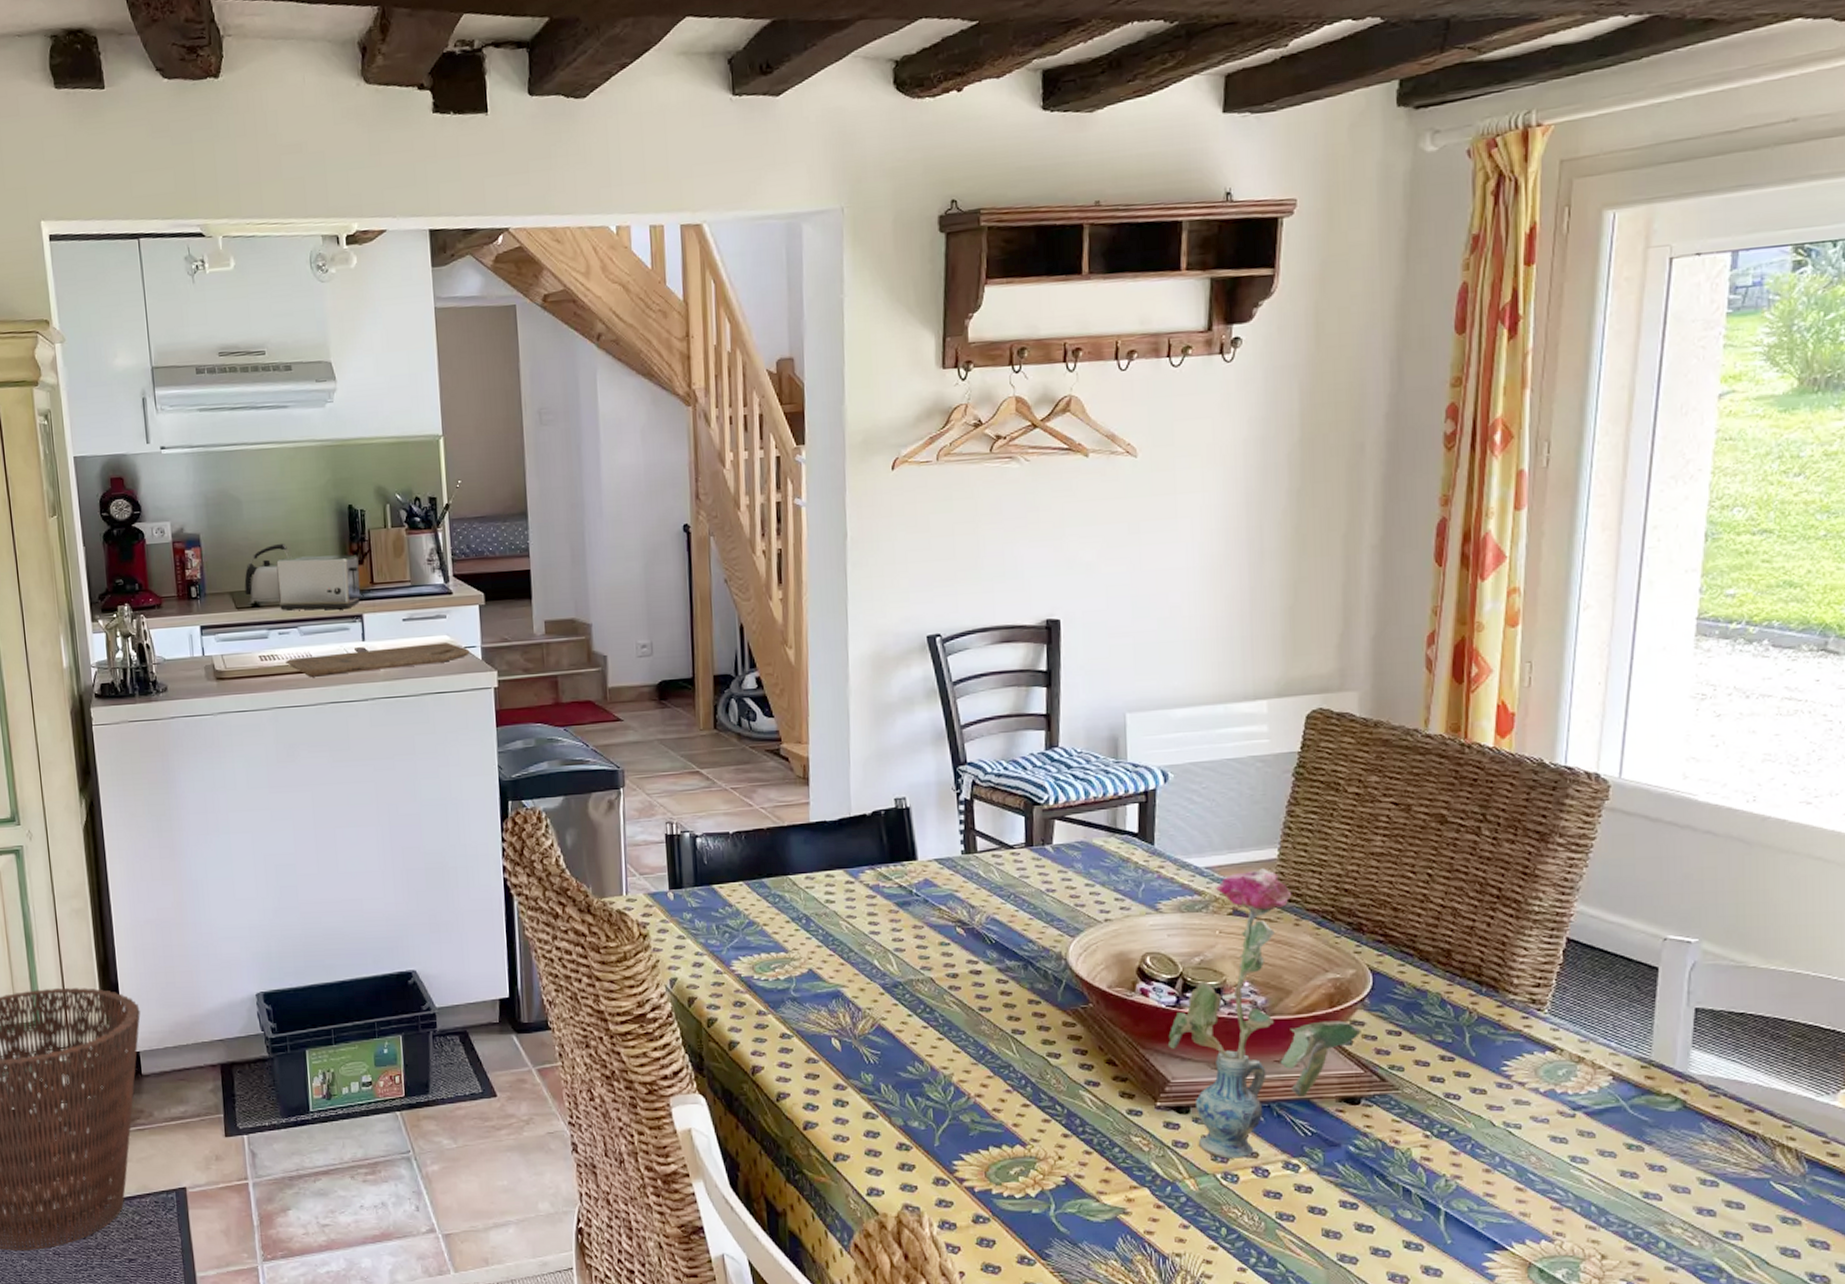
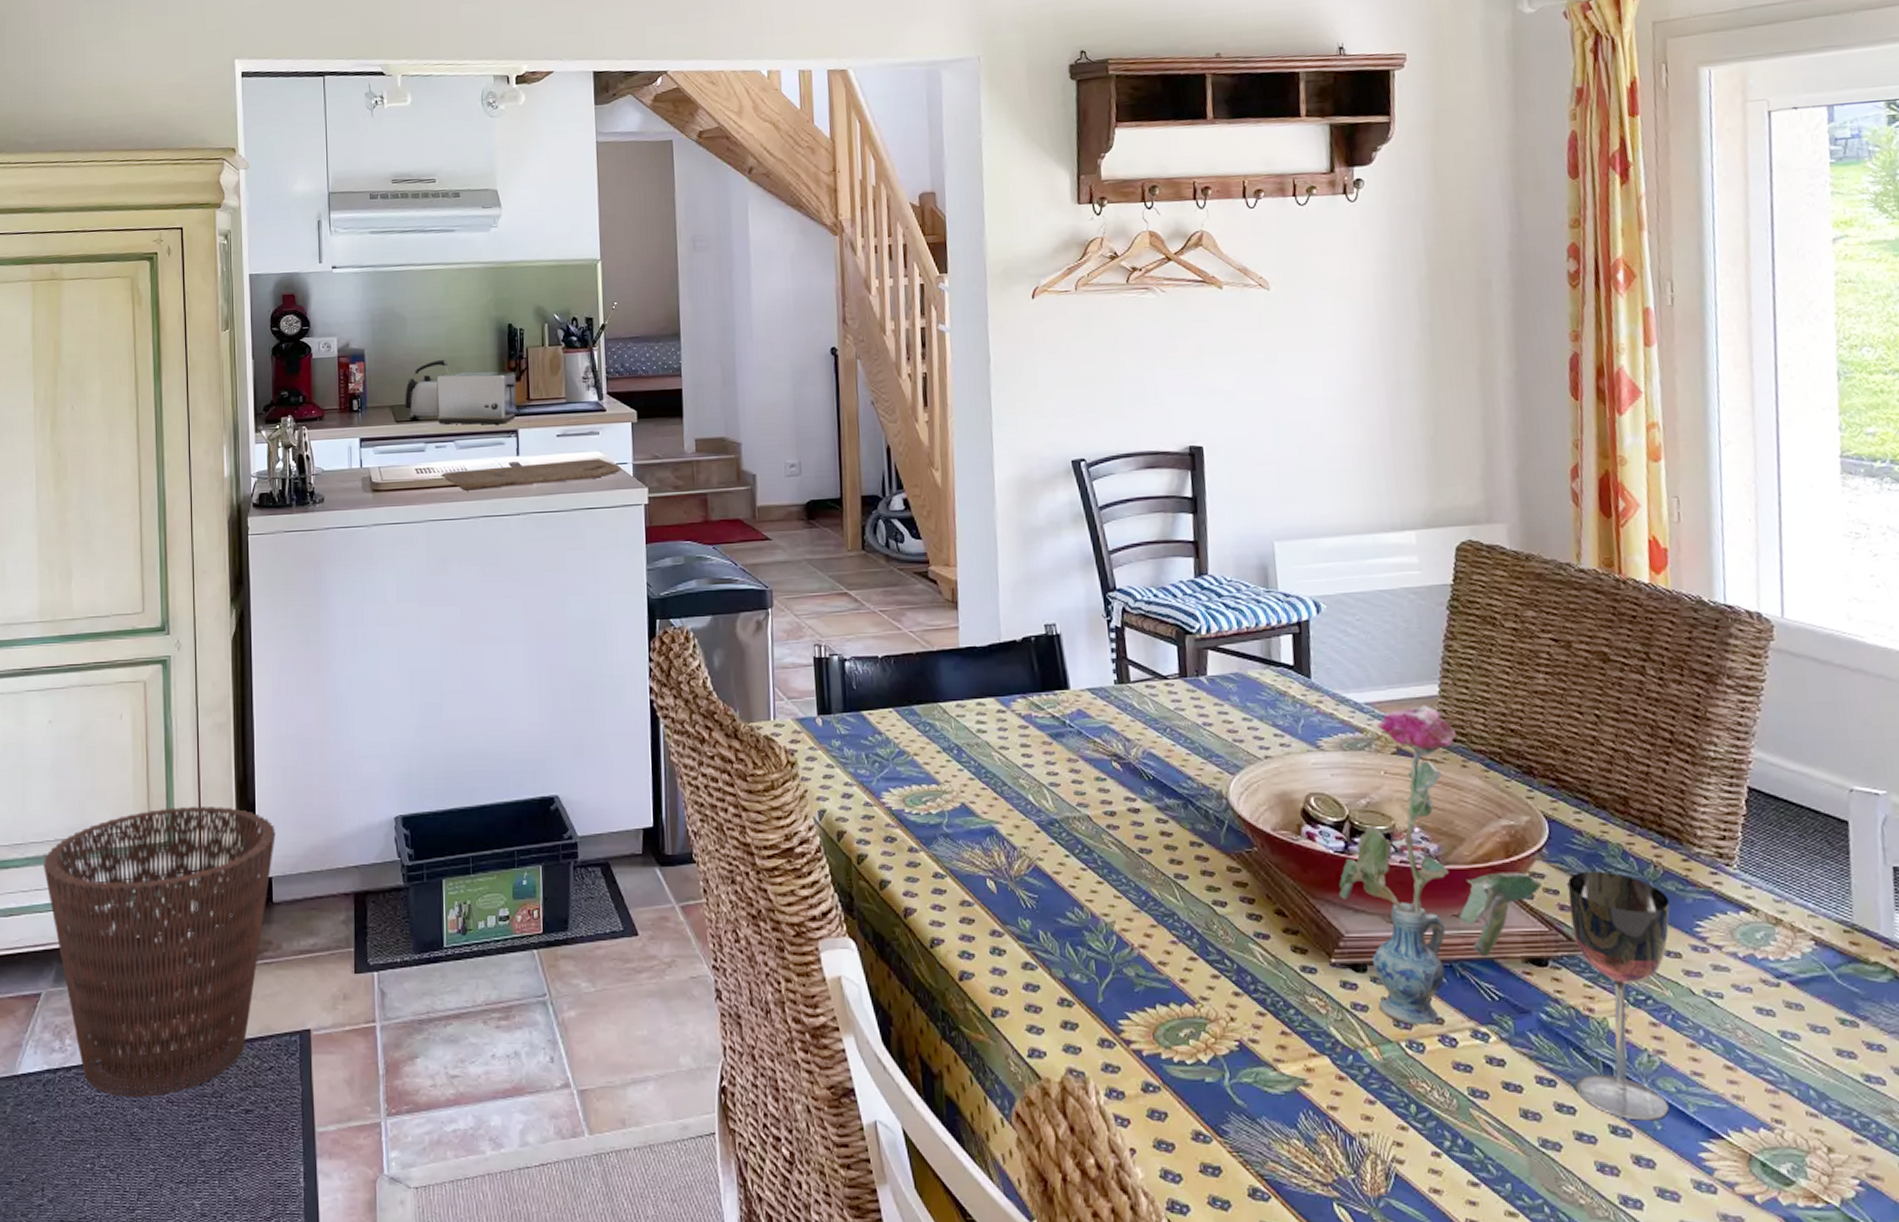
wineglass: none [1376,1018,1480,1237] -> present [1567,871,1670,1121]

